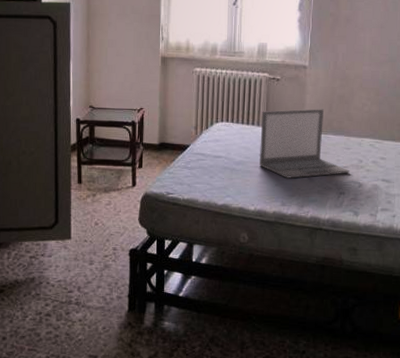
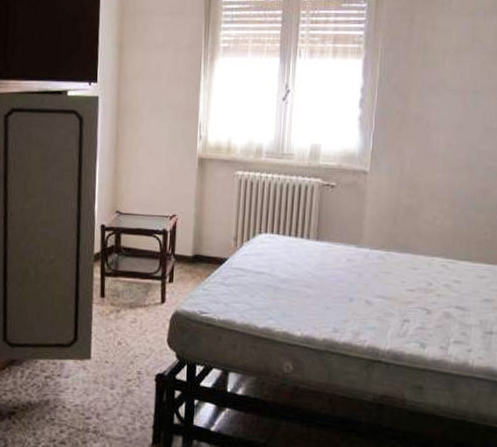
laptop: present [260,109,350,179] -> none [308,221,417,301]

